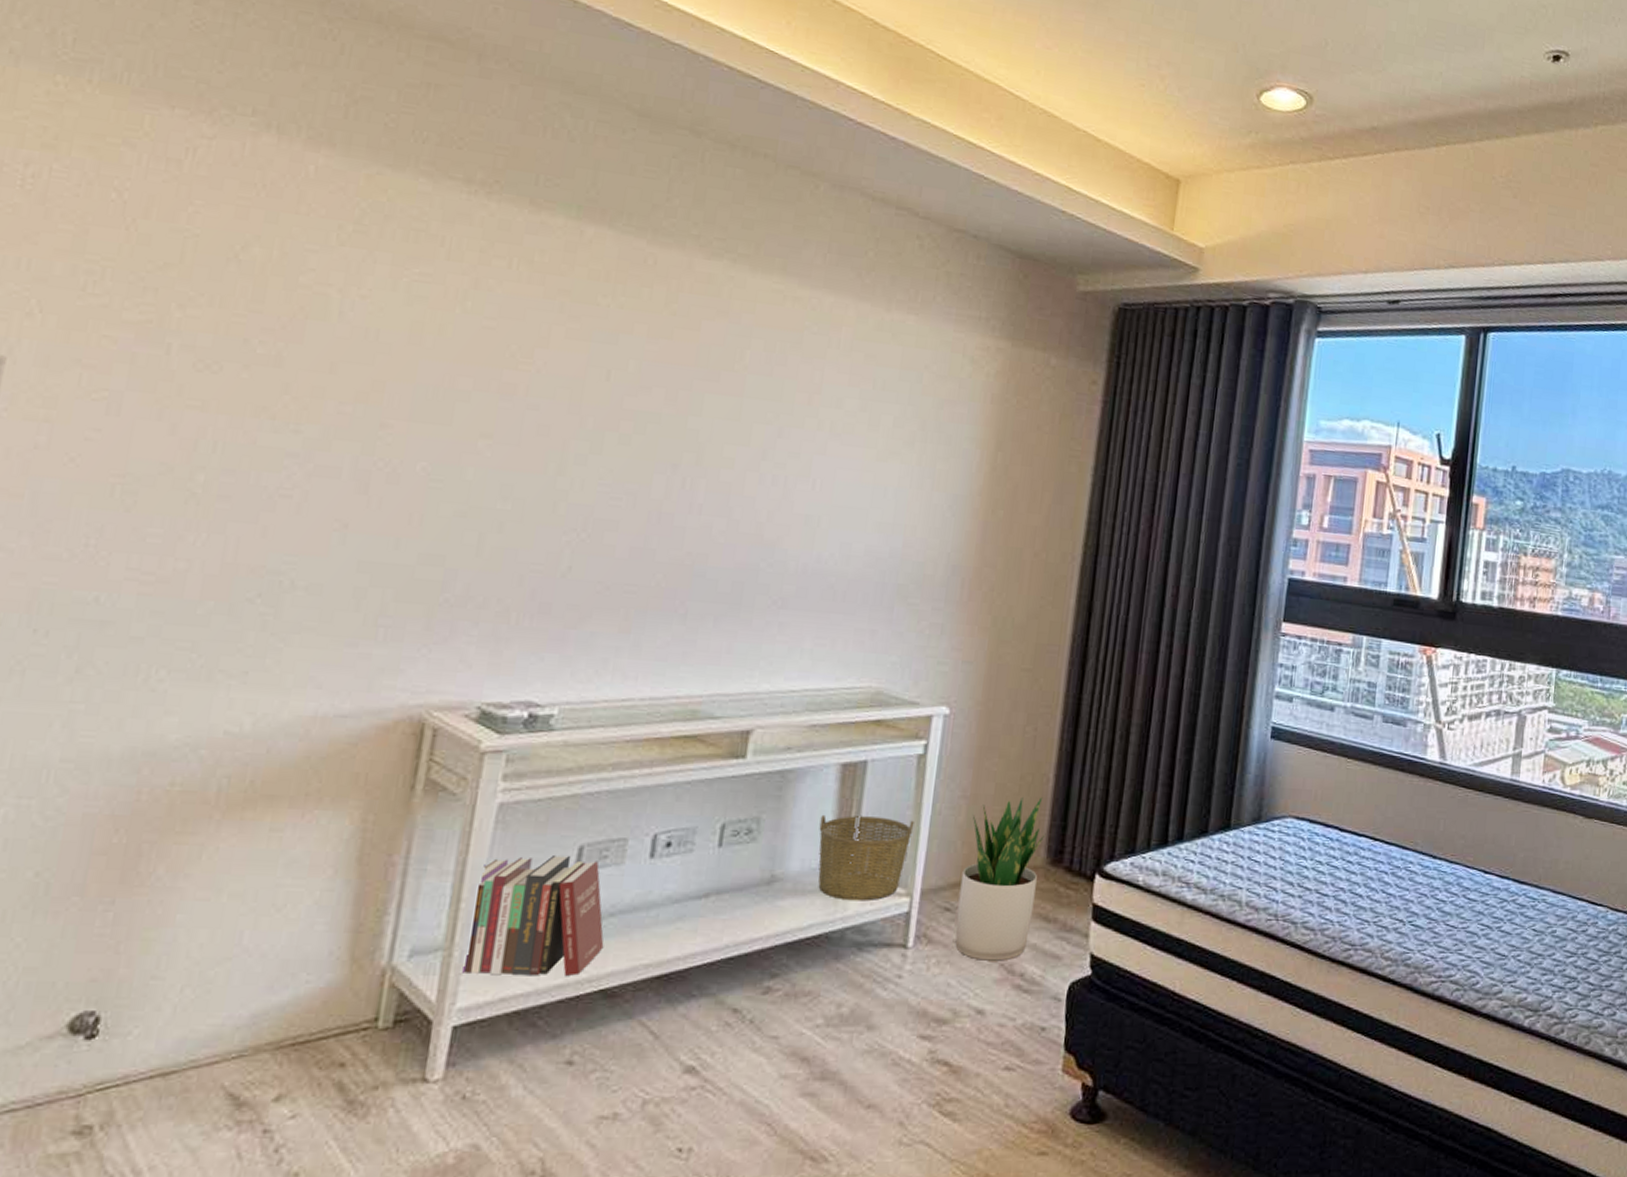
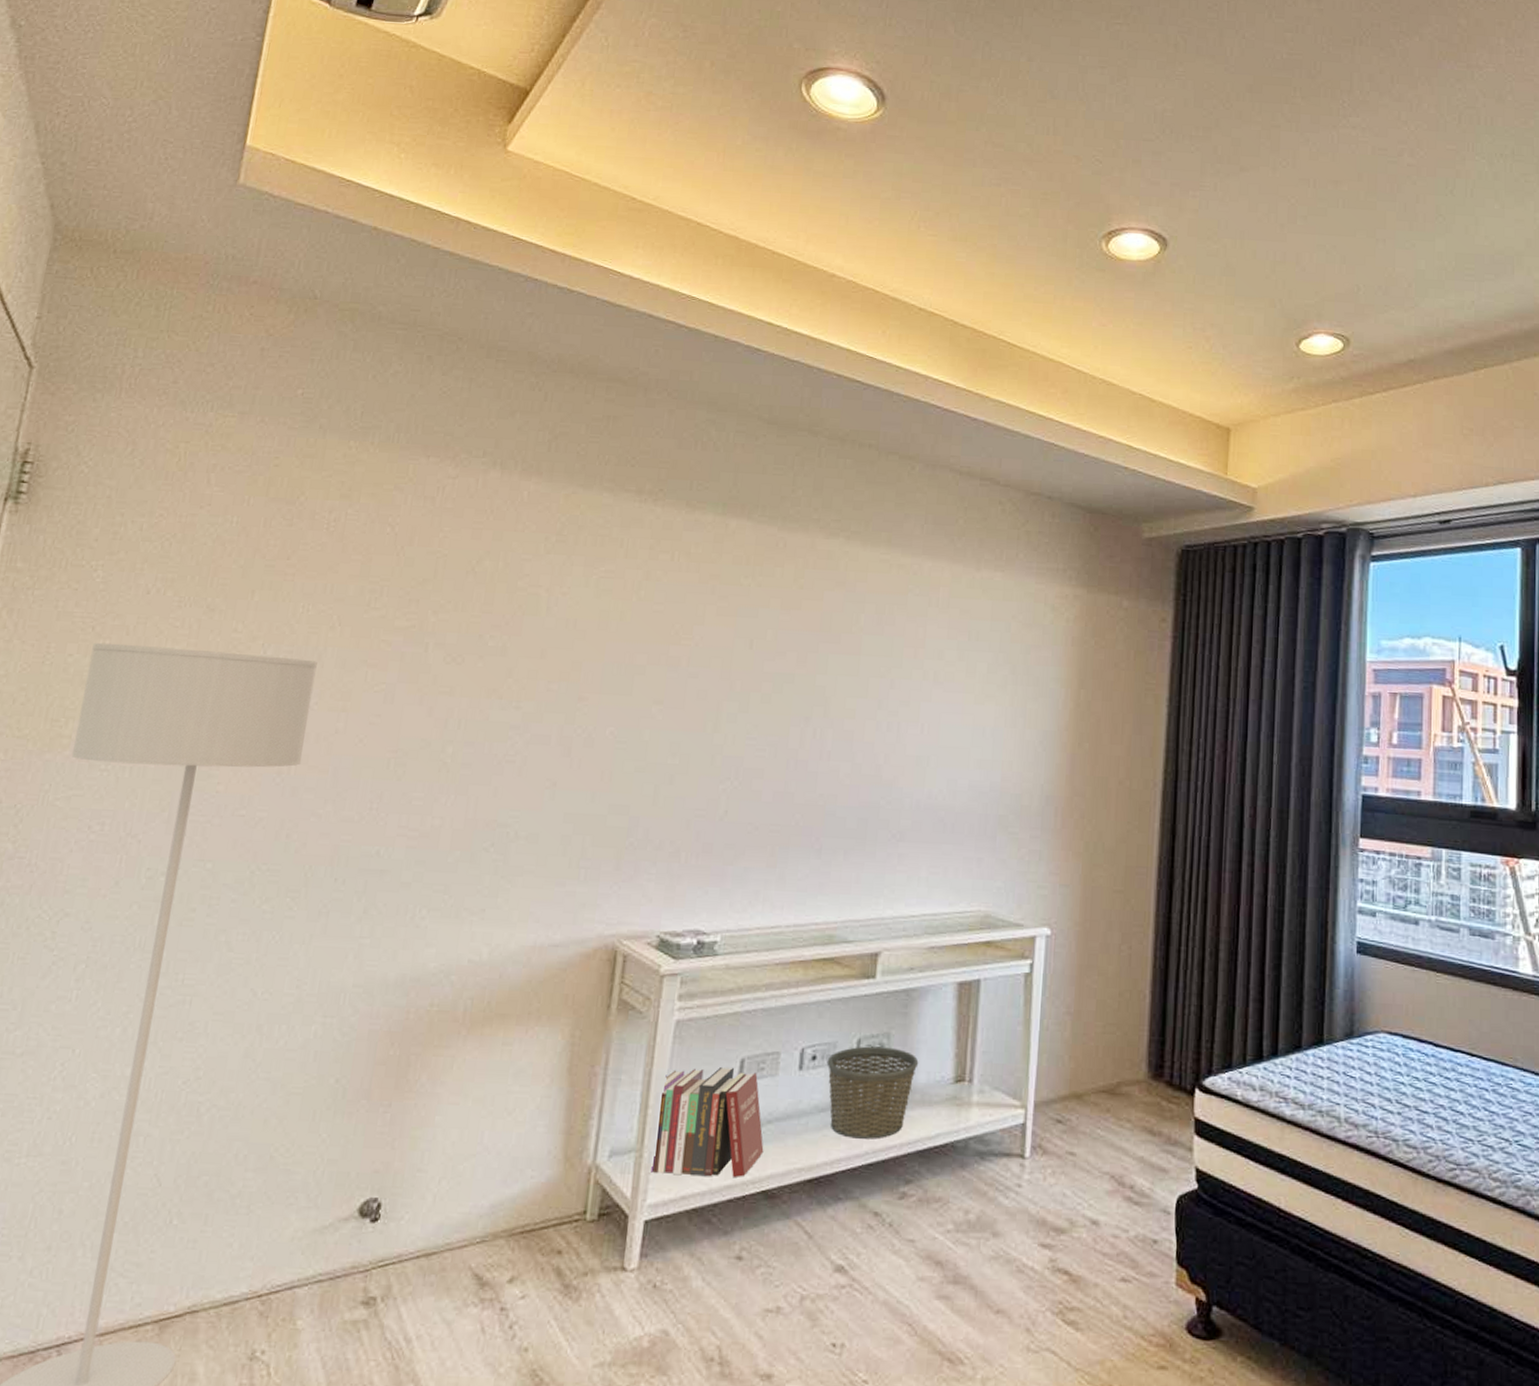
basket: none [683,832,793,932] -> present [826,1046,919,1139]
basket: present [818,814,915,901] -> none [941,1030,1025,1113]
planter: present [955,797,1046,961] -> none [1068,1013,1146,1173]

